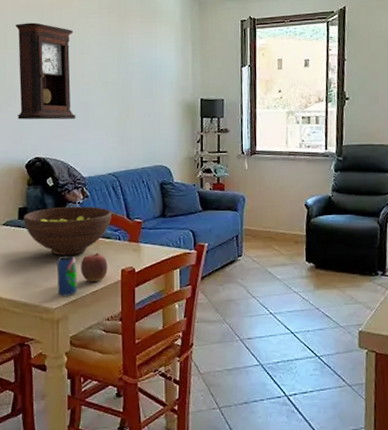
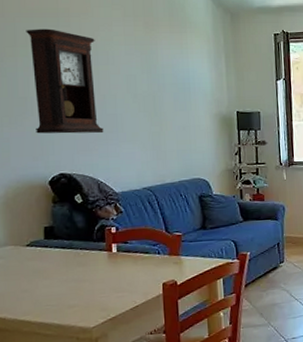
fruit bowl: present [23,206,111,256] -> none [50,222,149,274]
beverage can: present [56,255,77,296] -> none [91,273,116,314]
apple: present [81,252,108,283] -> none [118,268,148,299]

